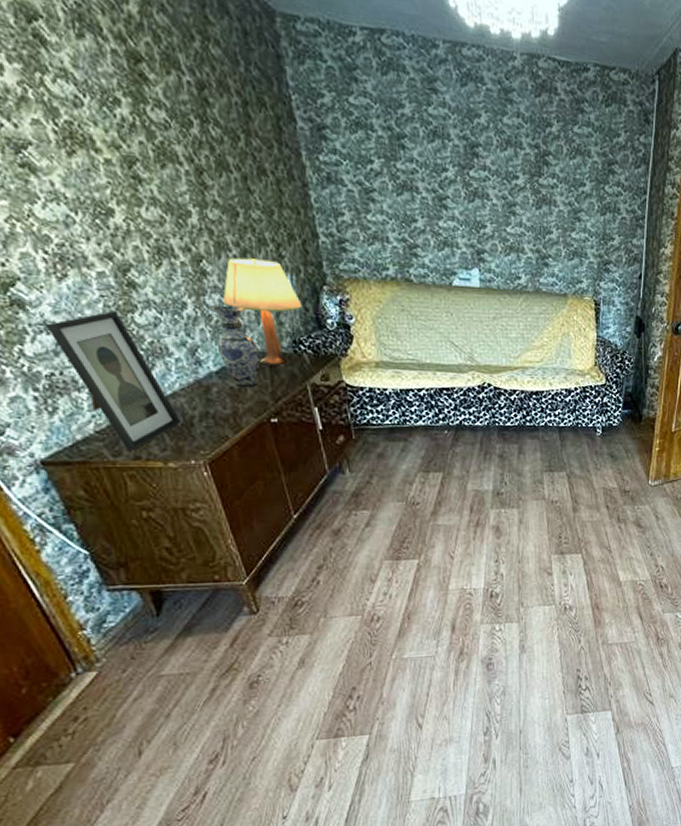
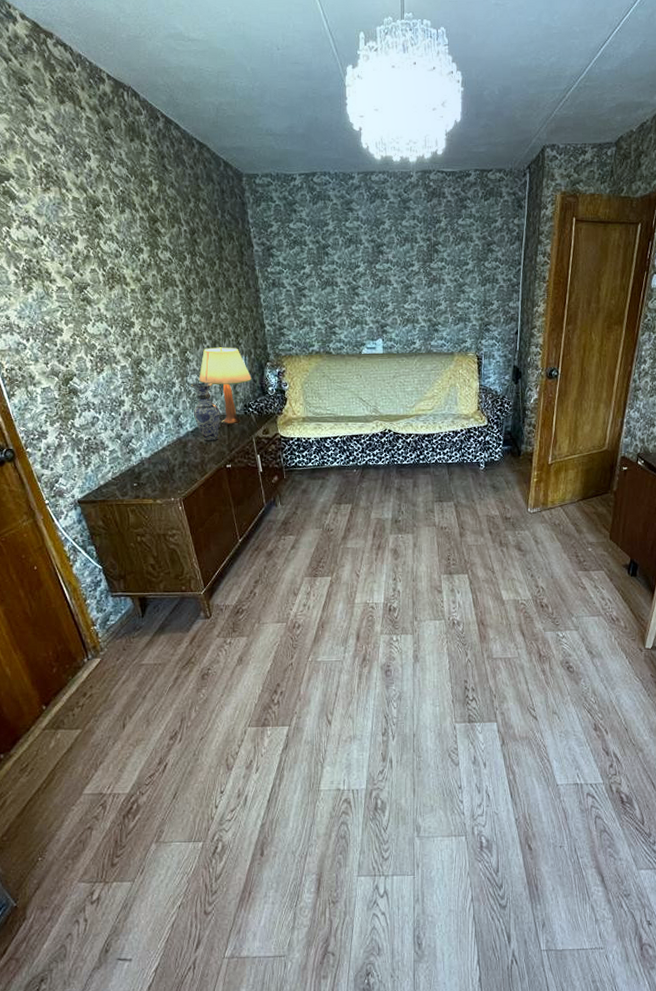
picture frame: present [46,310,182,450] -> none [88,392,167,491]

